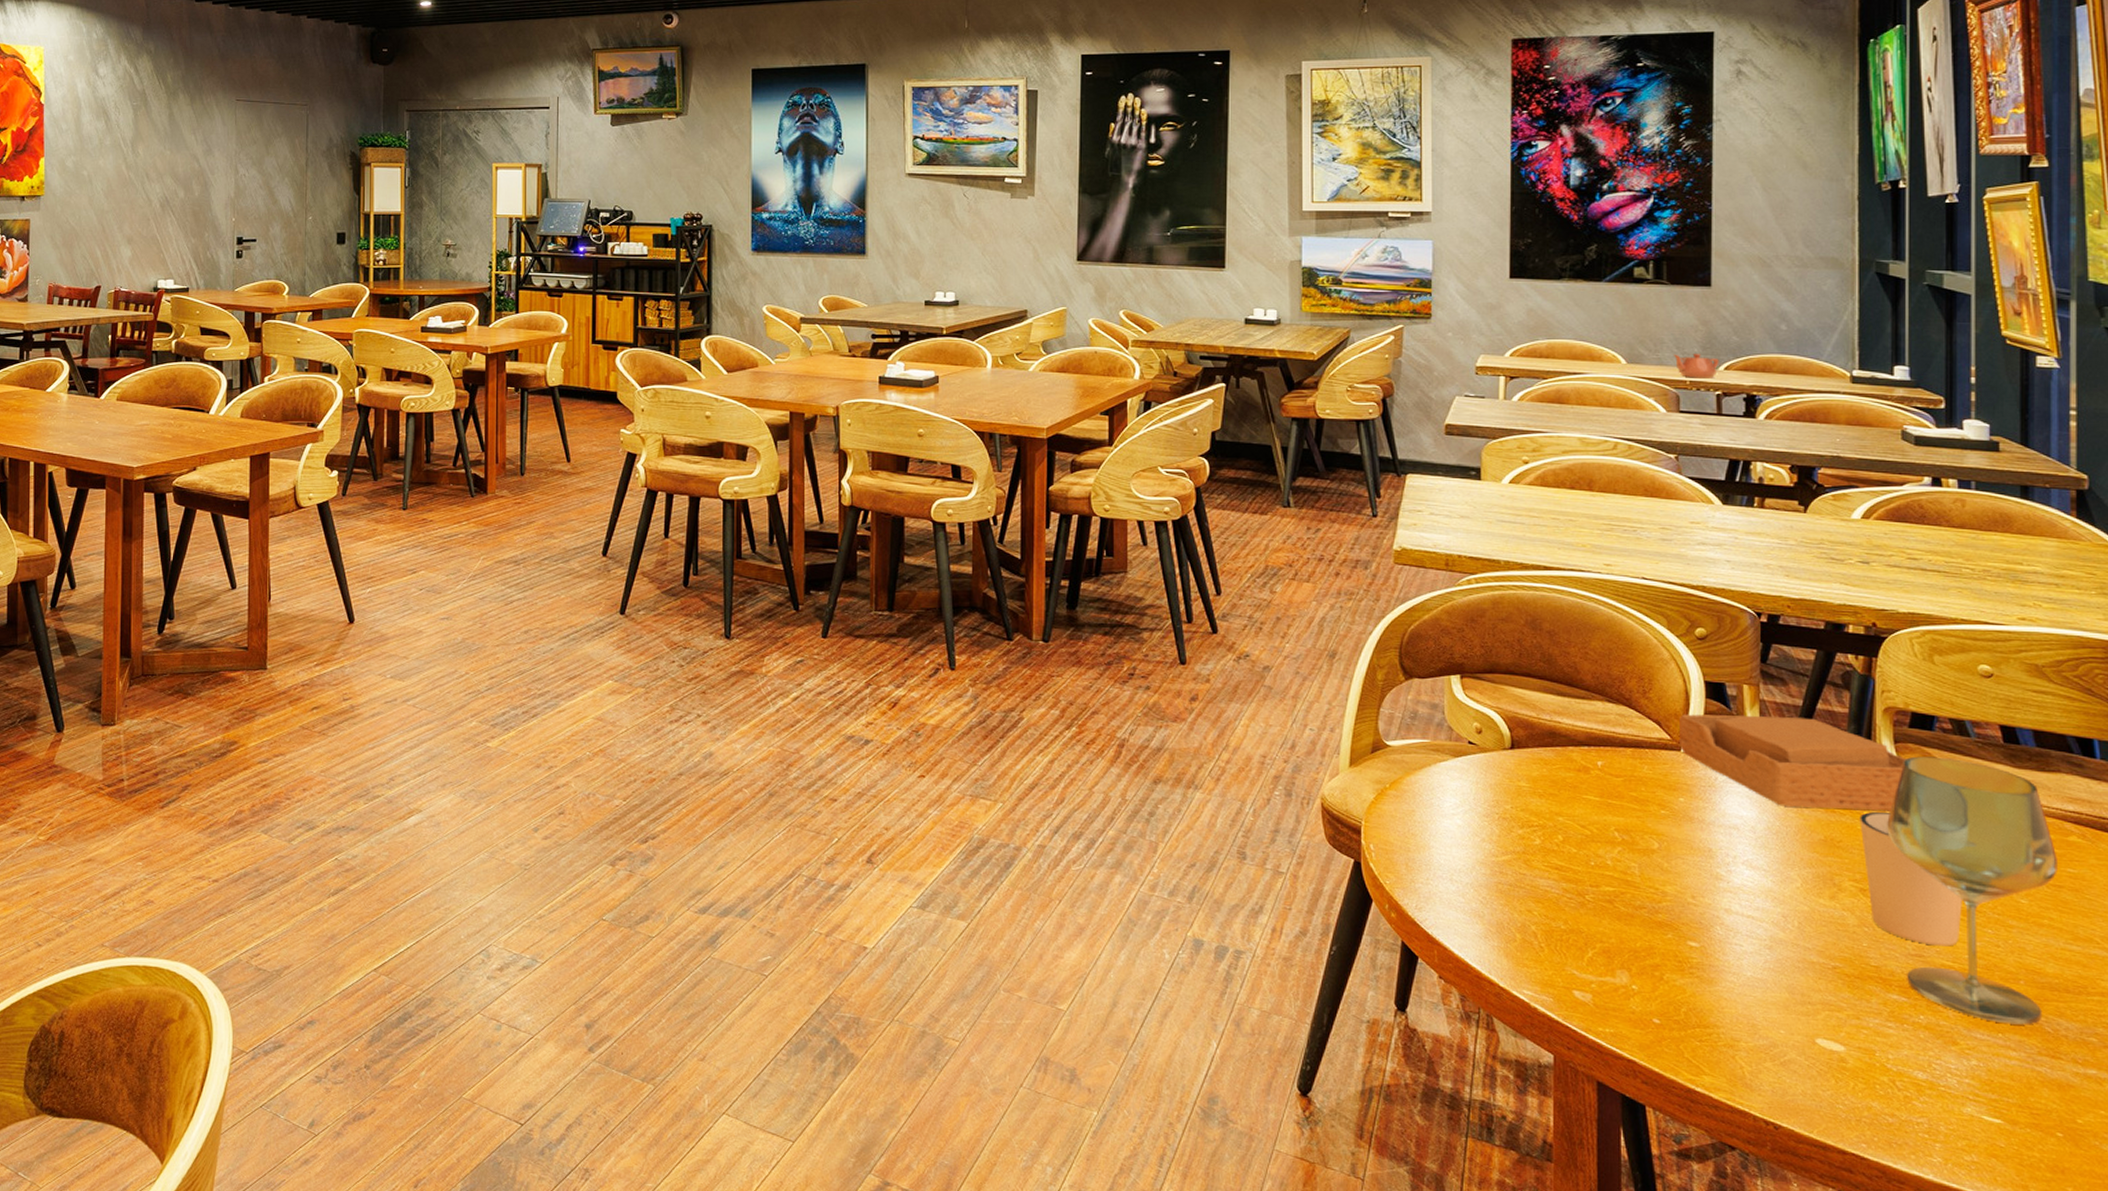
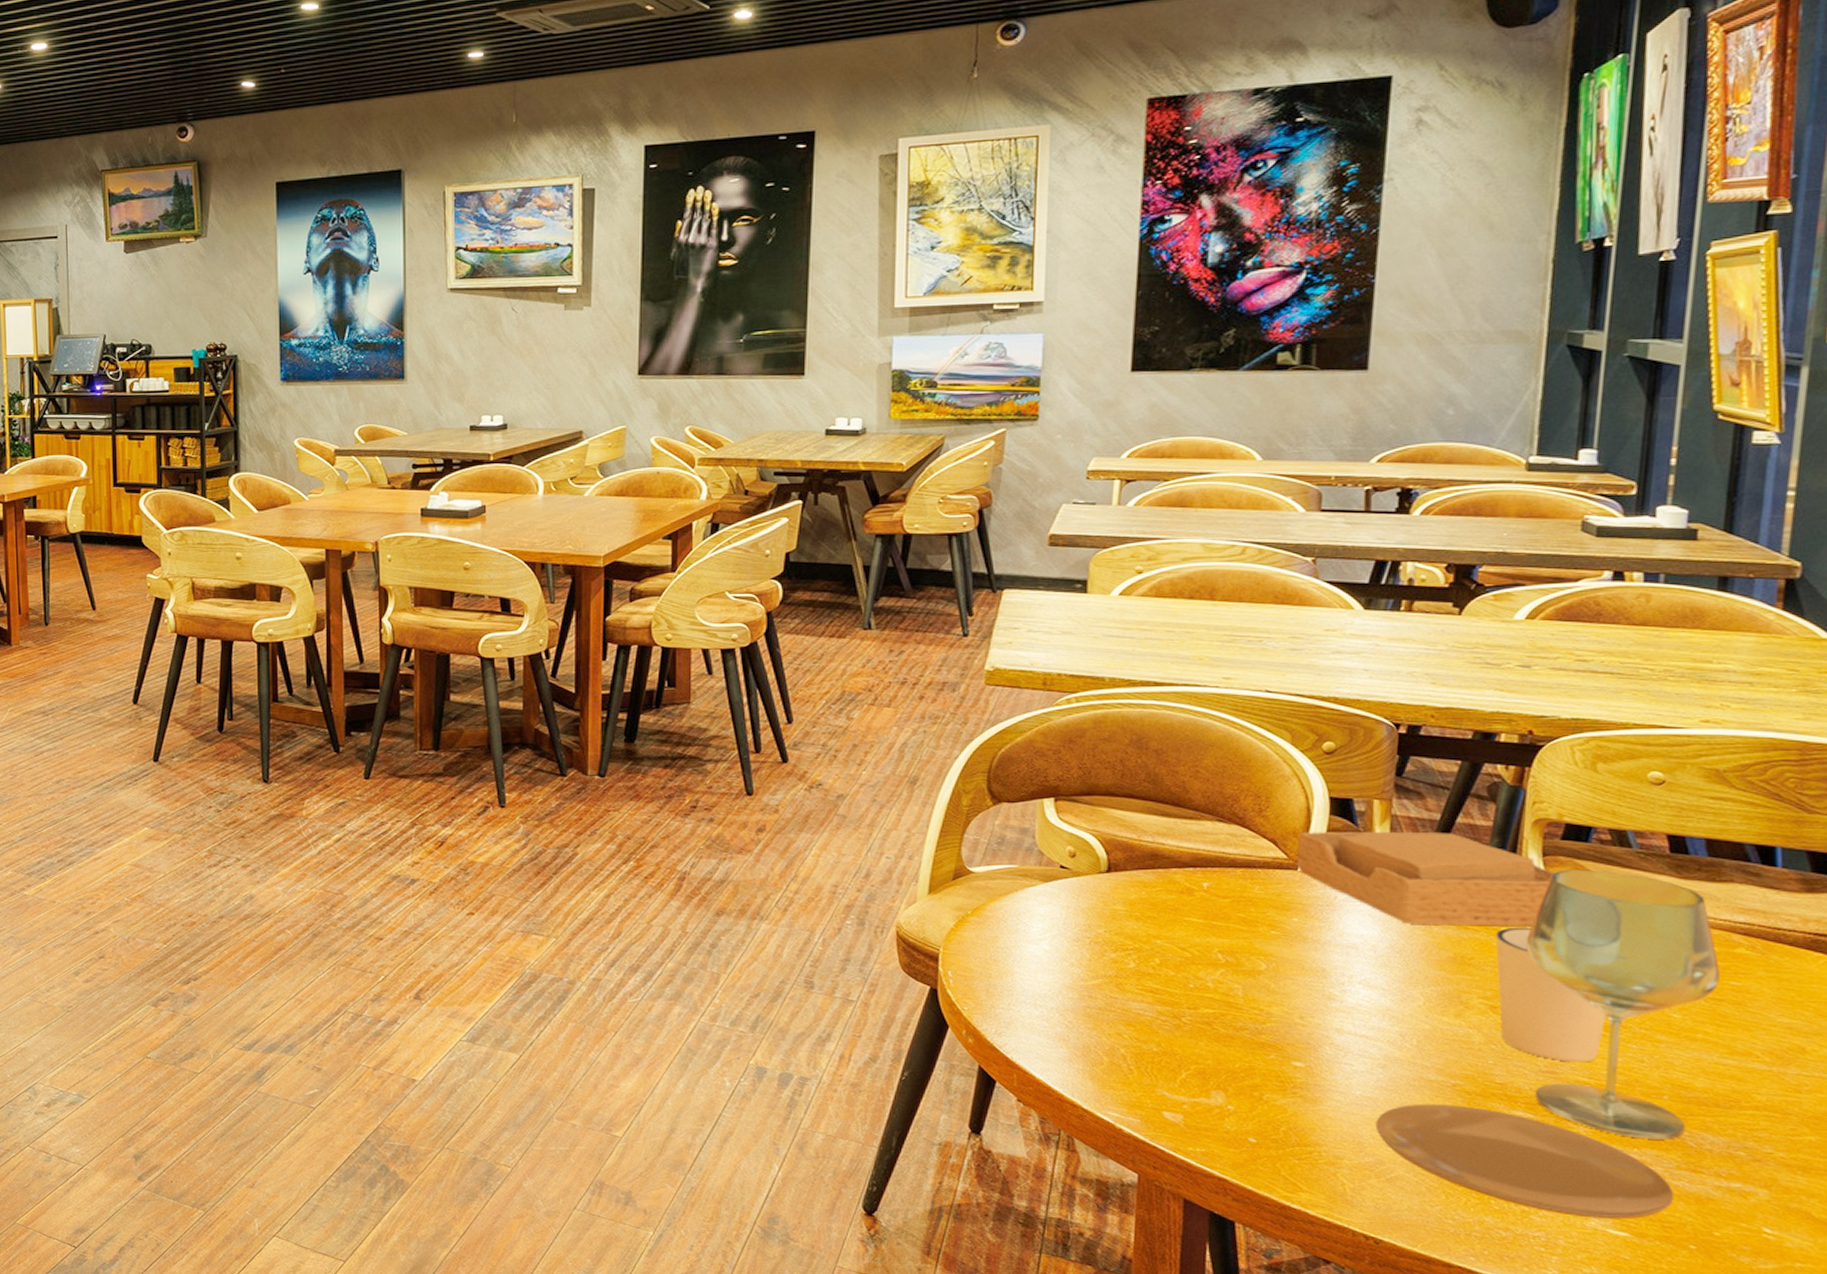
teapot: present [1672,353,1719,379] -> none [1317,444,1372,473]
plate: none [1767,986,2039,1106] -> present [1375,1104,1675,1220]

